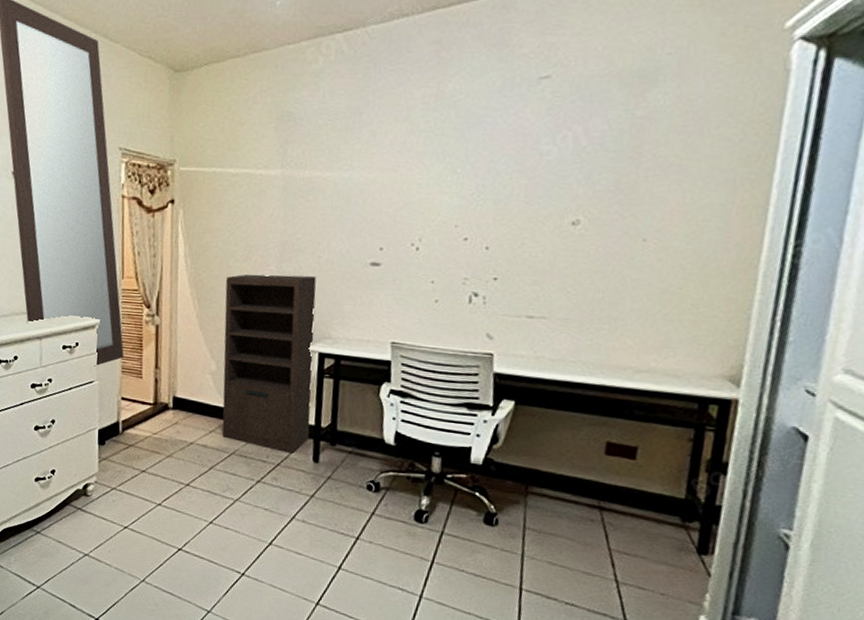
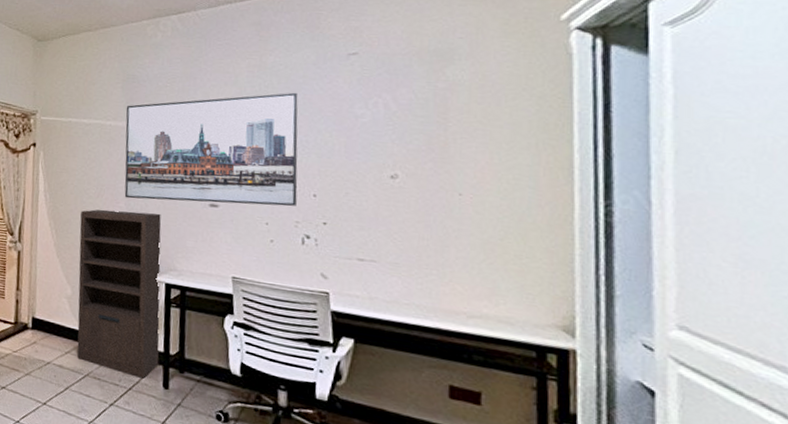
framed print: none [275,127,478,262] -> present [124,92,298,207]

